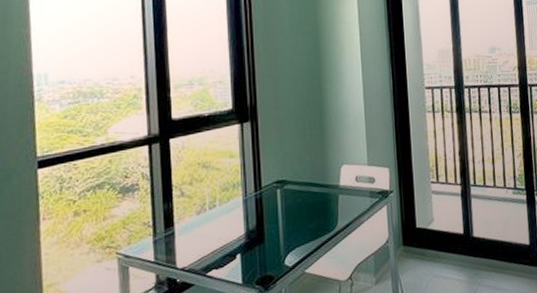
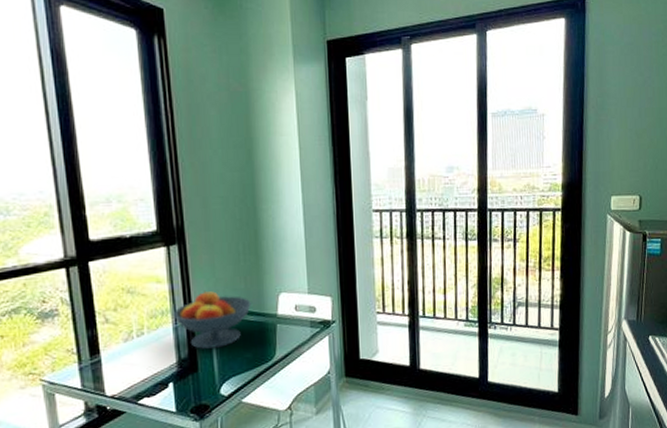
fruit bowl: none [244,164,316,220] -> present [173,290,251,349]

